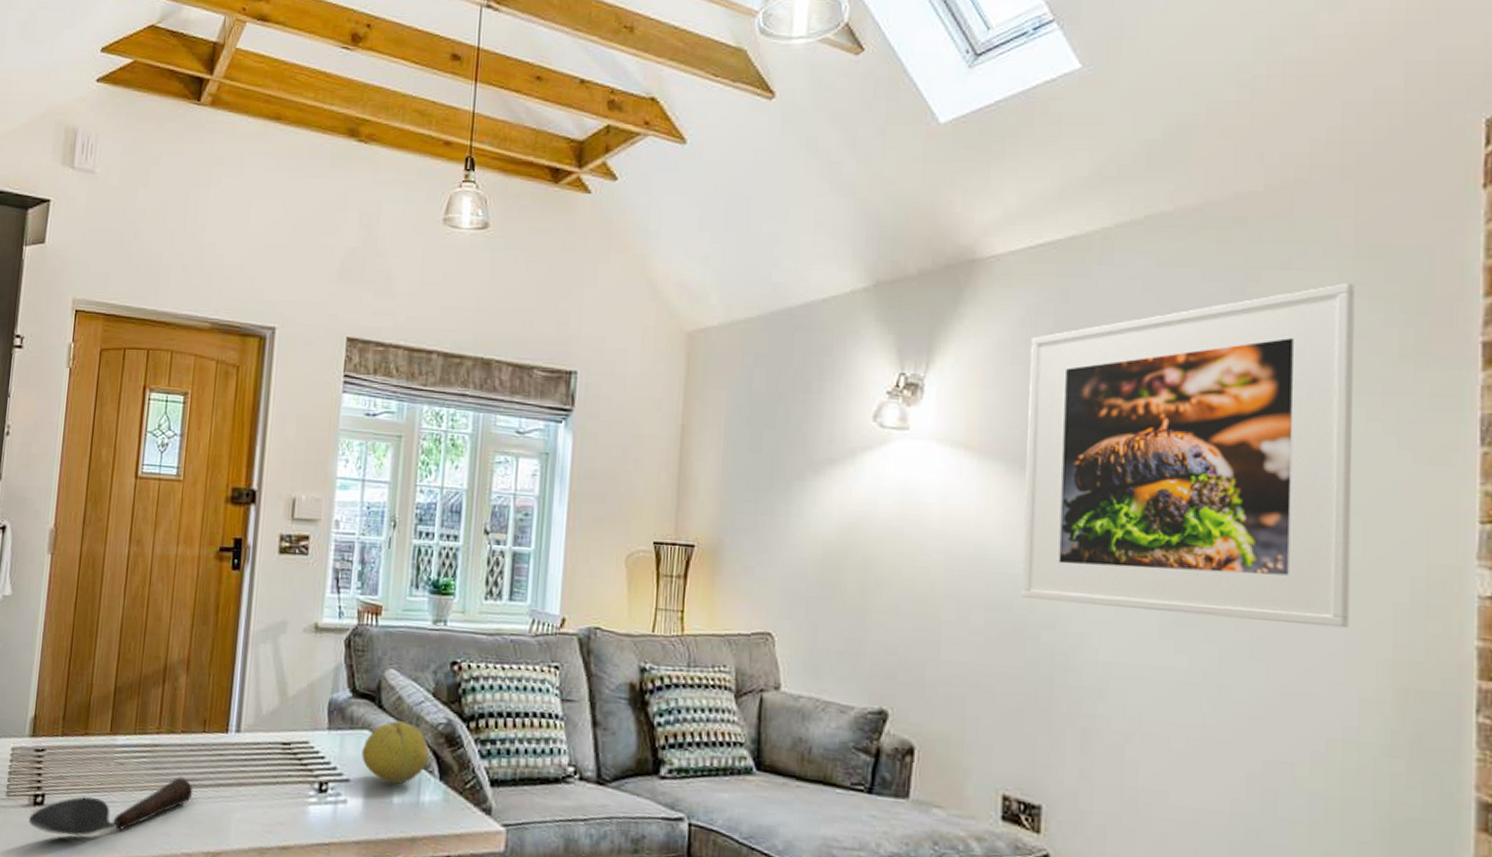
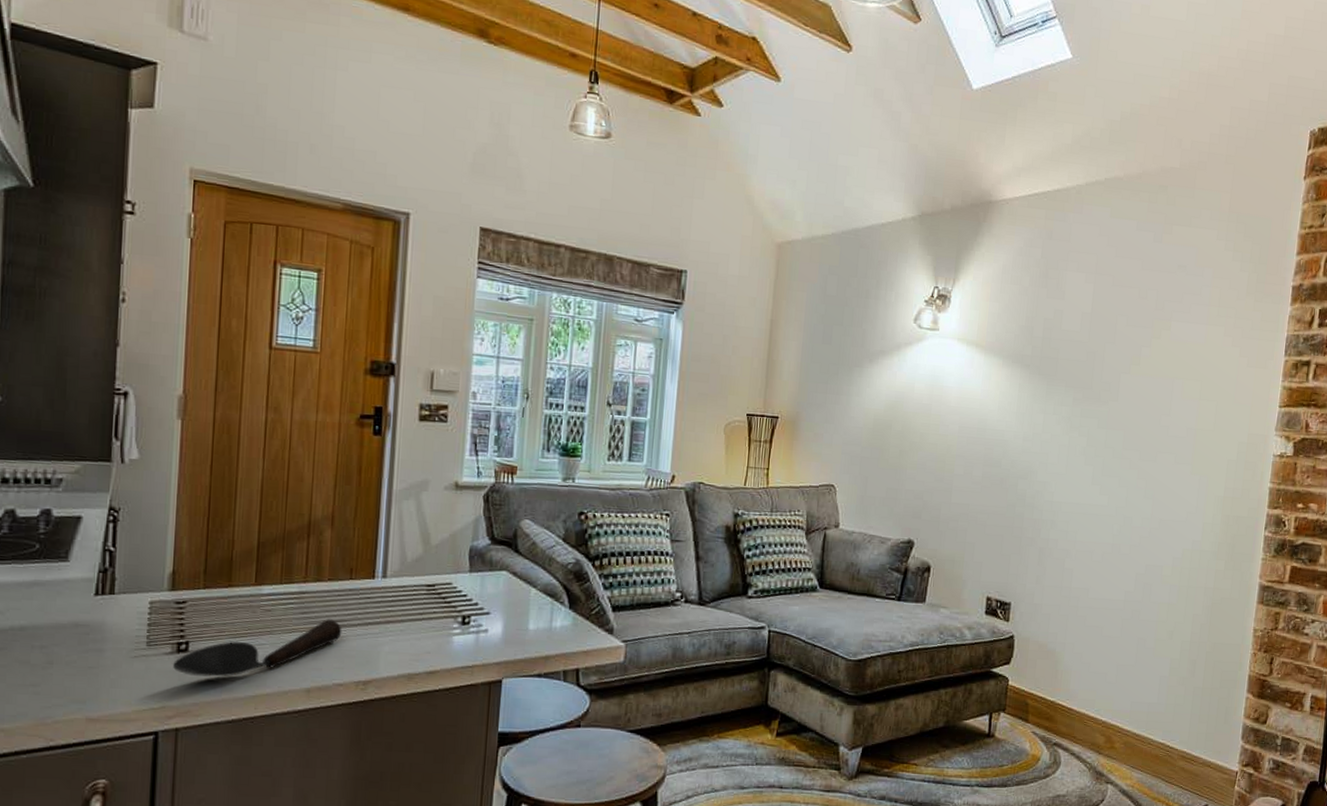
fruit: present [361,721,430,785] -> none [500,562,561,615]
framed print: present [1021,283,1355,629] -> none [1007,239,1226,477]

